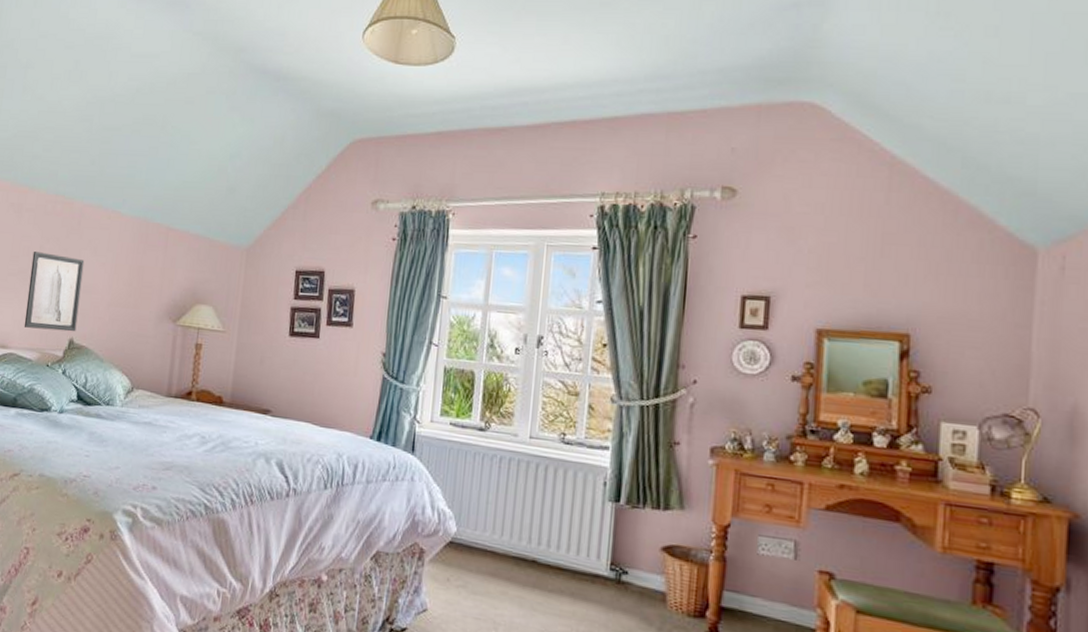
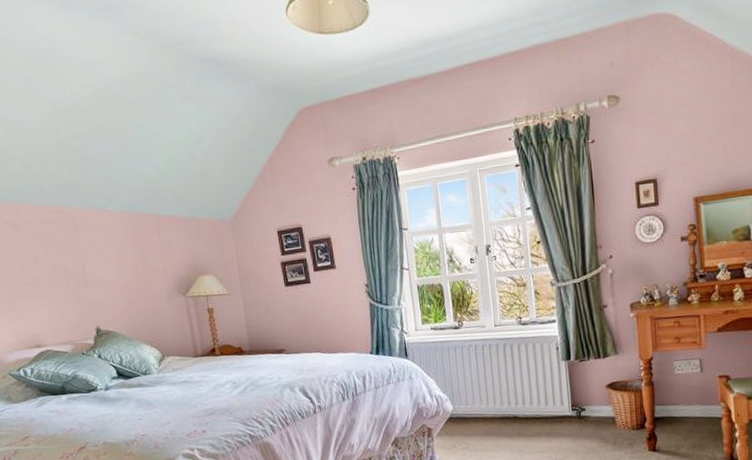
wall art: present [23,252,85,332] -> none [40,257,100,326]

